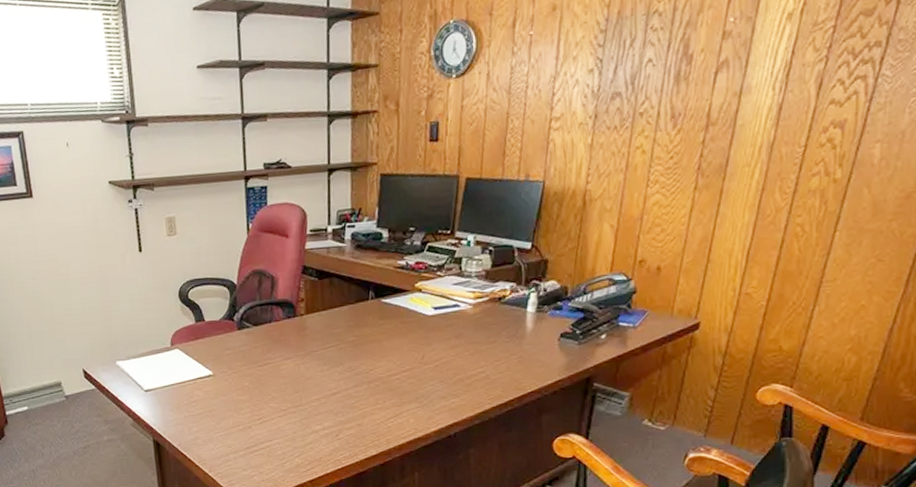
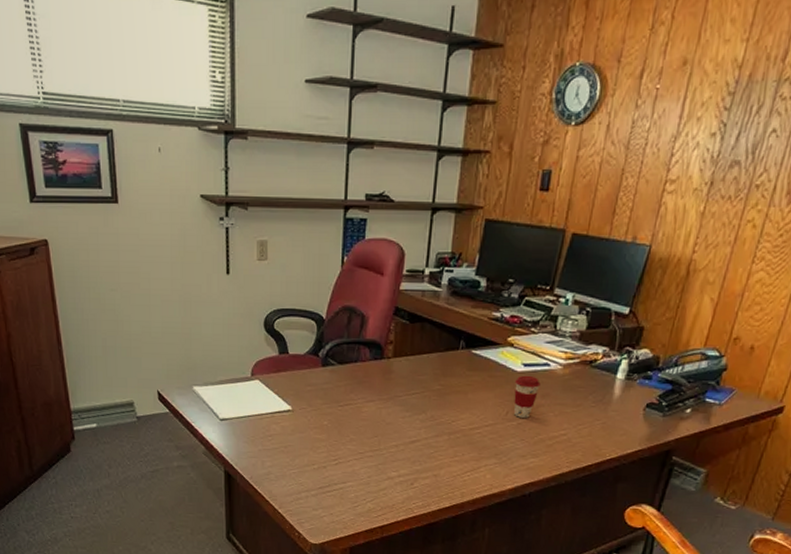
coffee cup: none [427,318,453,360] -> present [514,375,541,418]

